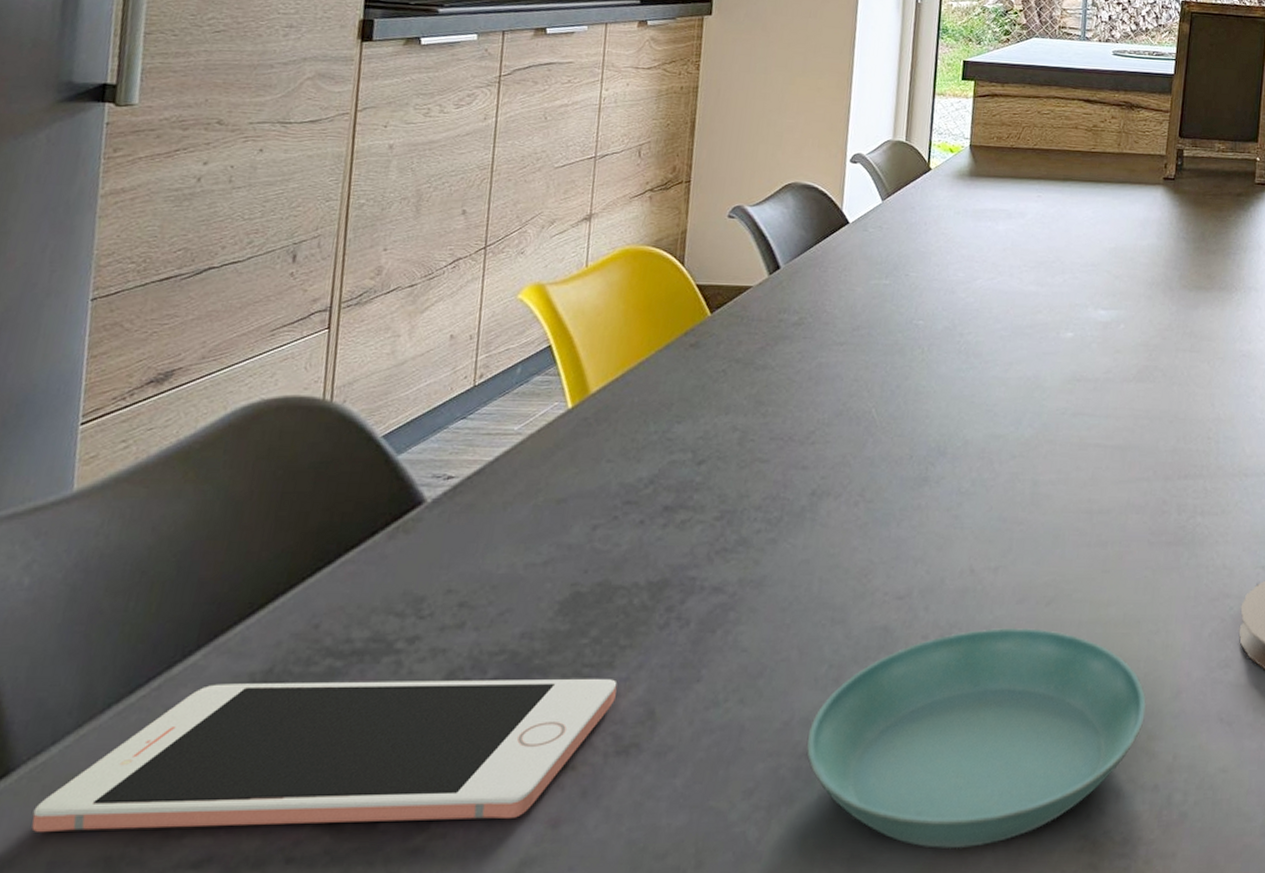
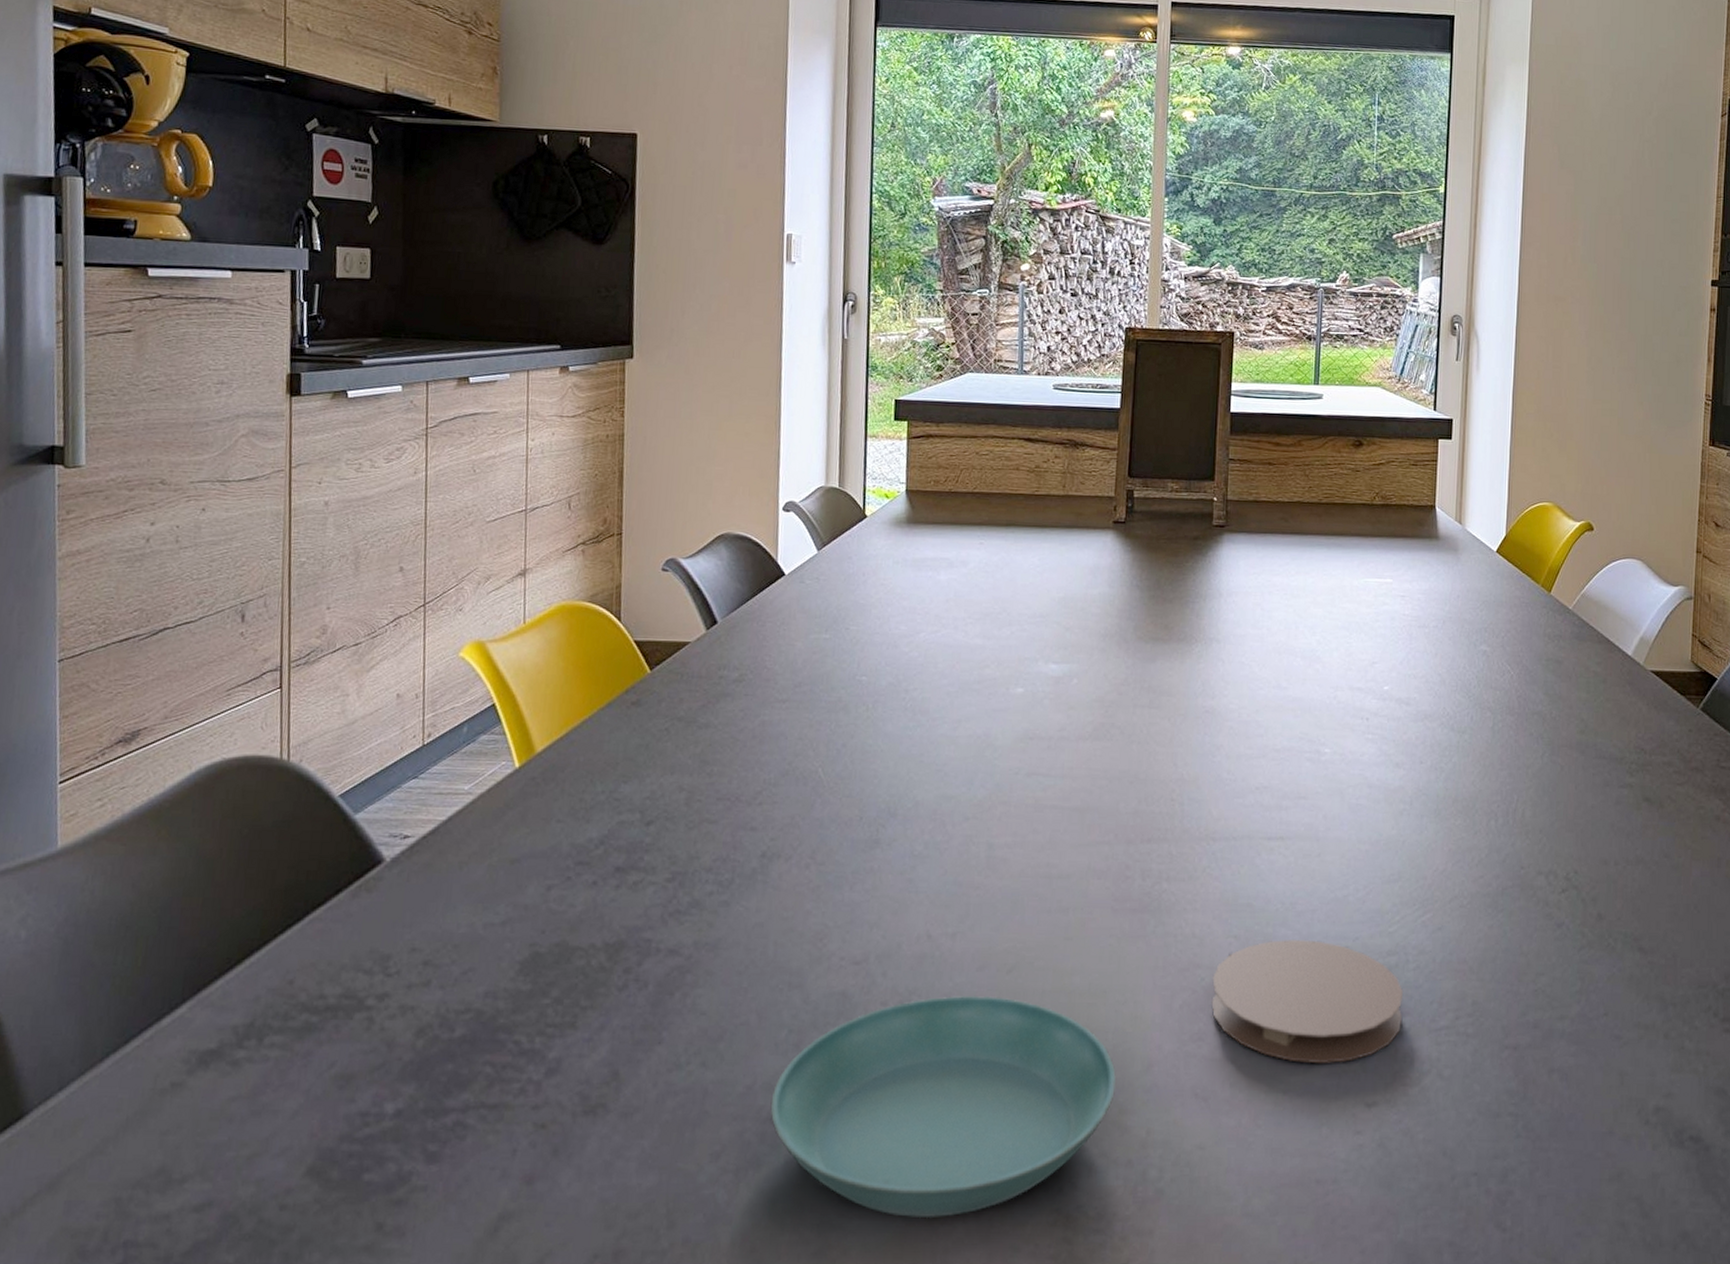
cell phone: present [31,679,617,832] -> none [47,1036,581,1175]

